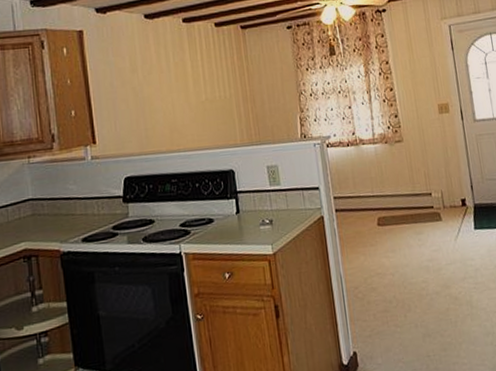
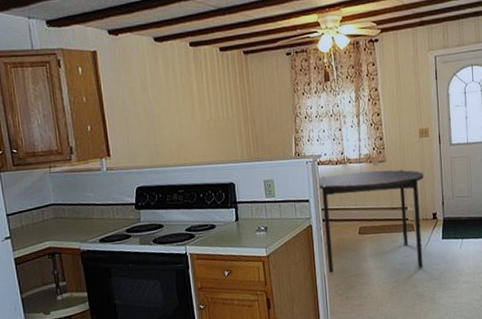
dining table: none [328,150,456,274] -> present [318,169,424,274]

